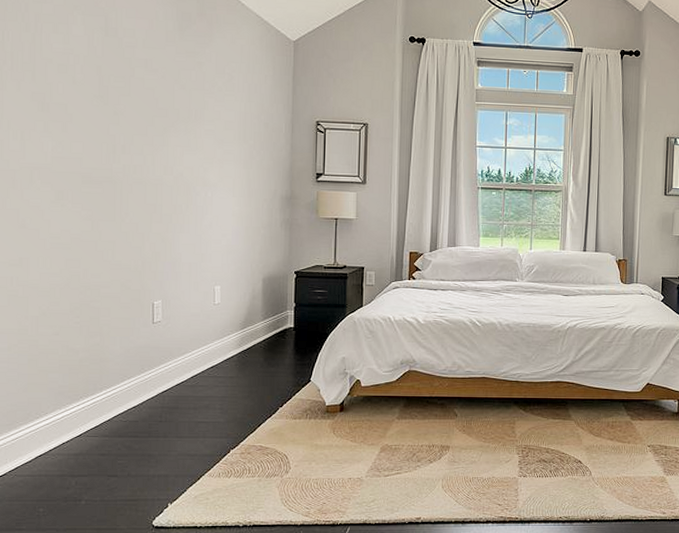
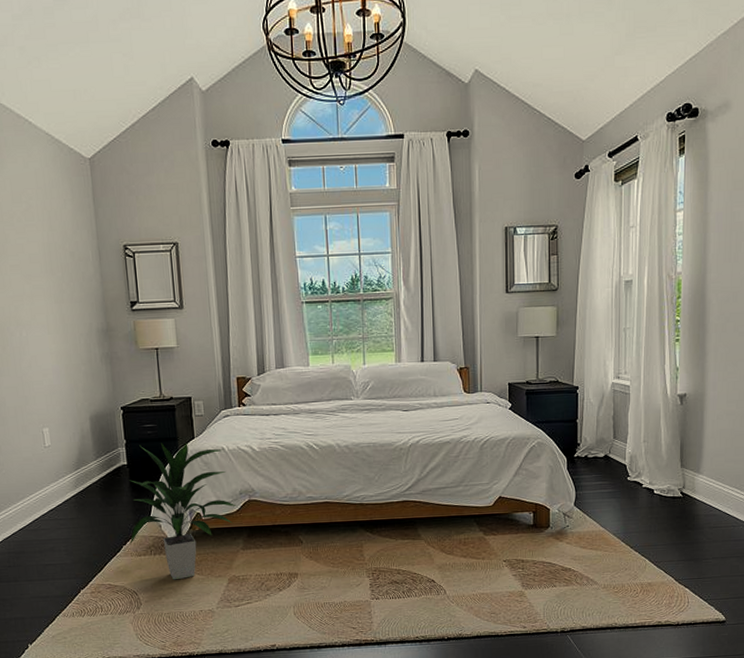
indoor plant: none [286,308,397,446] -> present [129,442,237,580]

